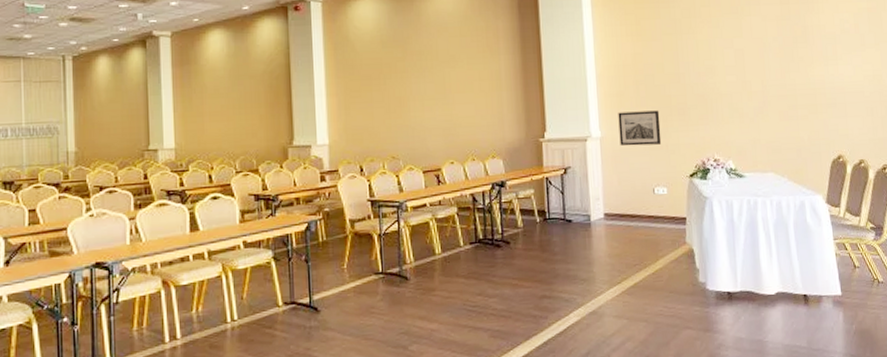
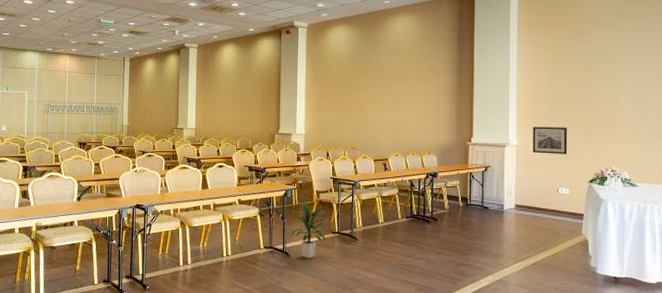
indoor plant: none [315,236,368,312] -> present [289,202,327,259]

